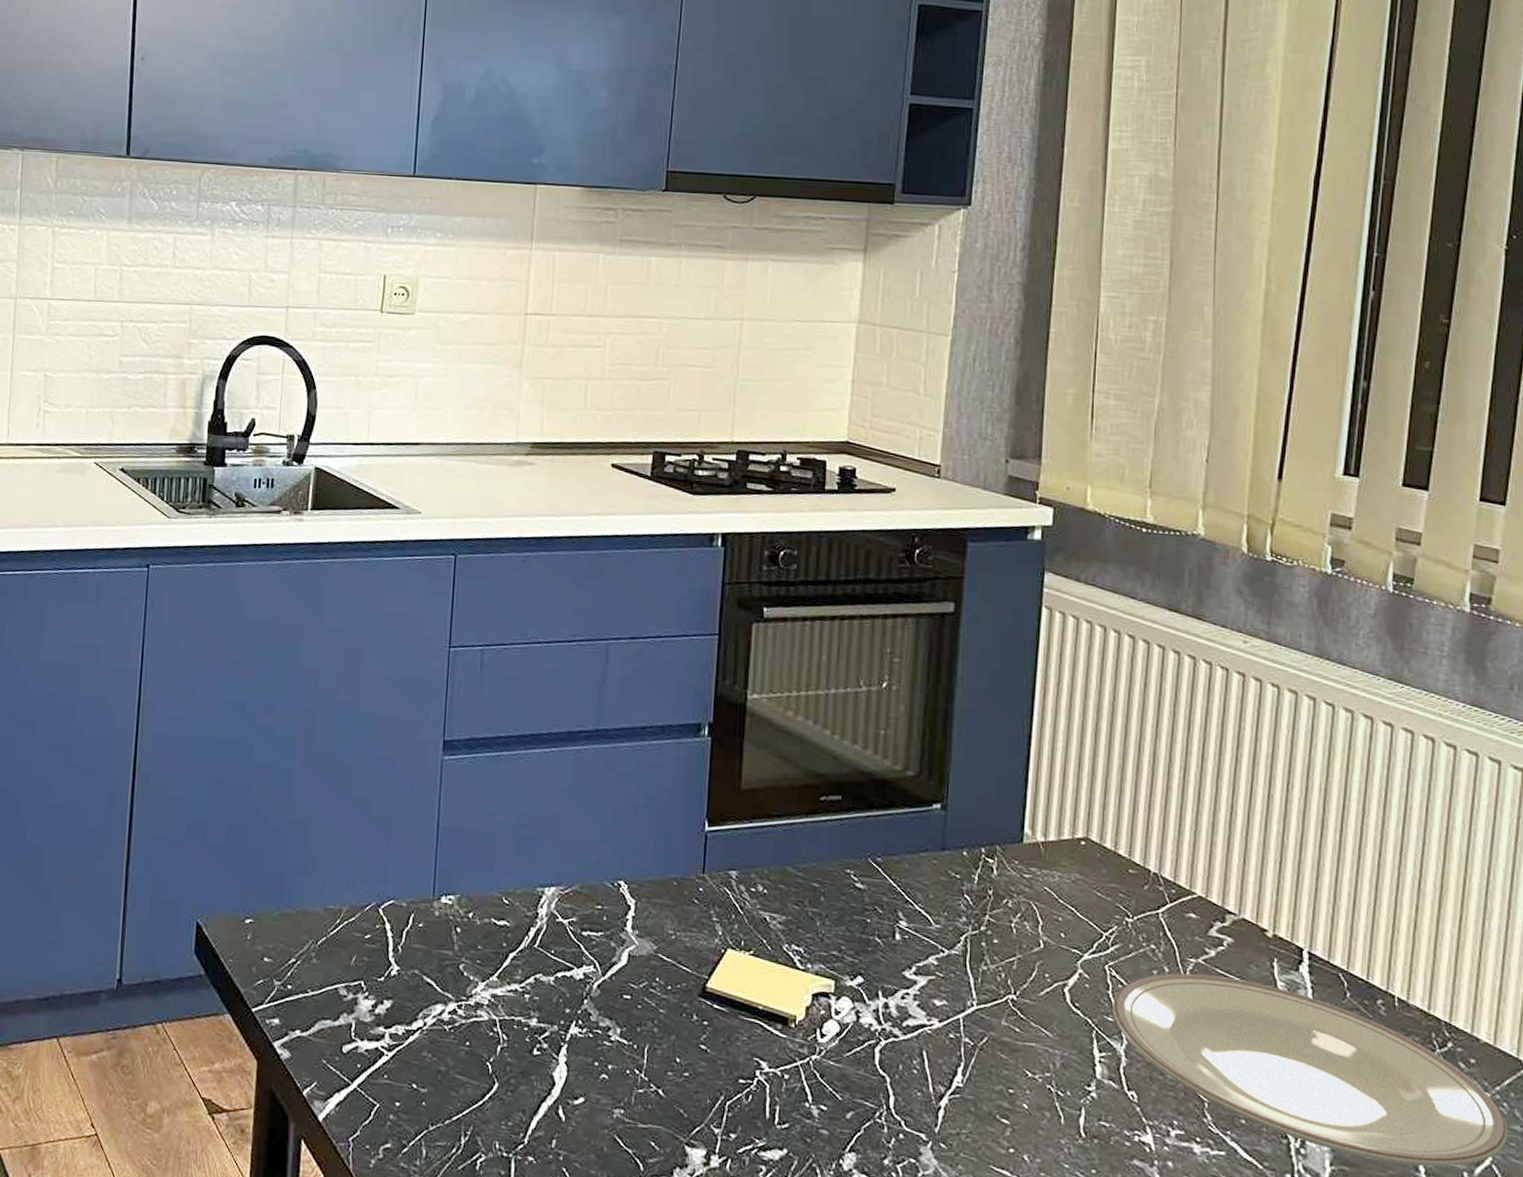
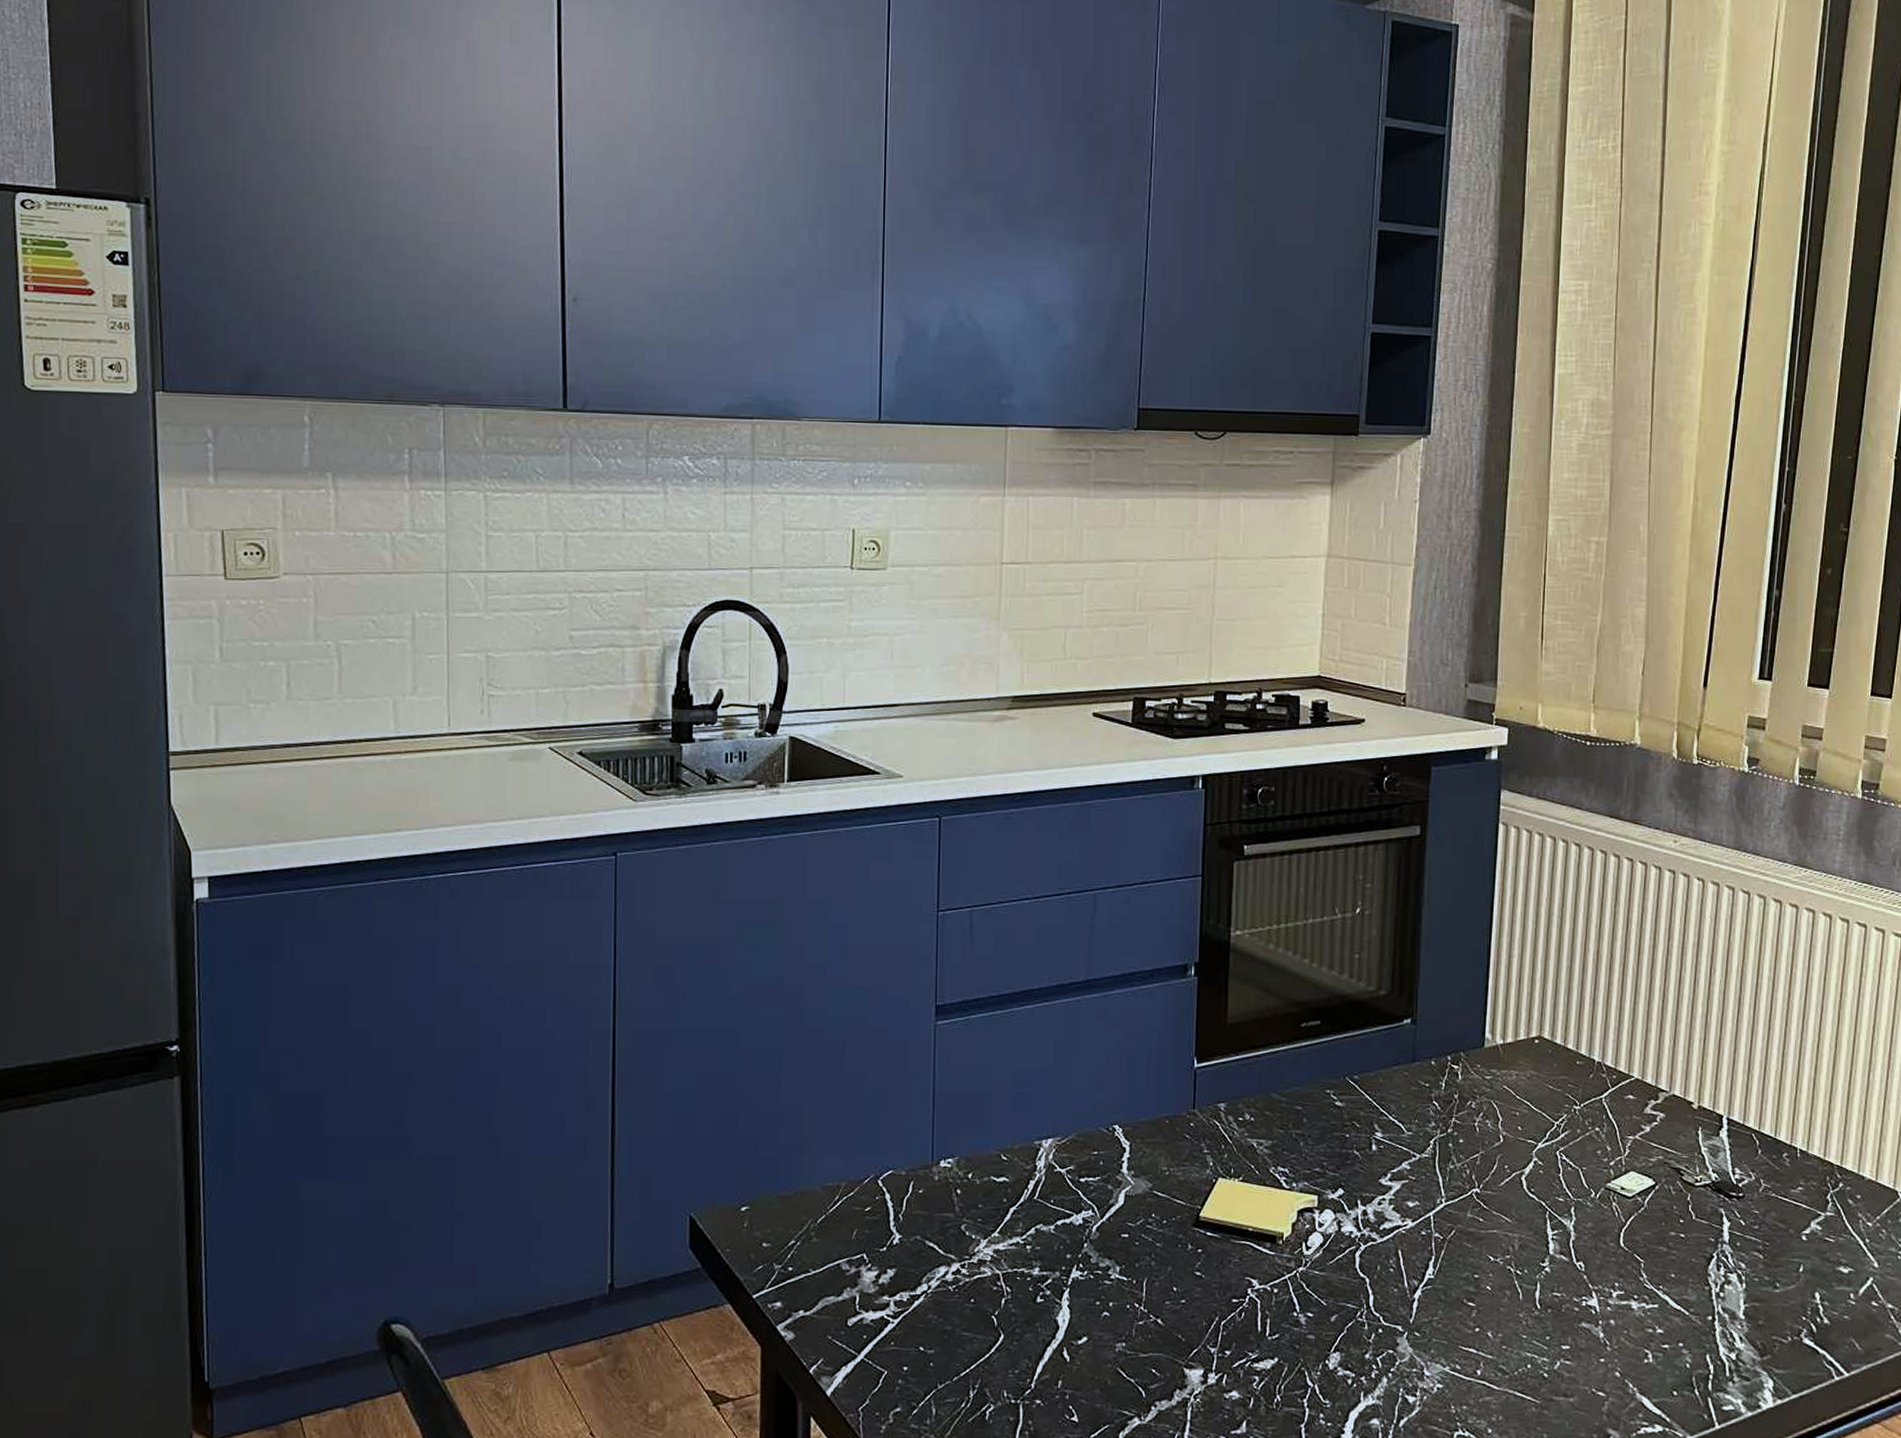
plate: present [1112,973,1508,1167] -> none [1563,1149,1886,1294]

